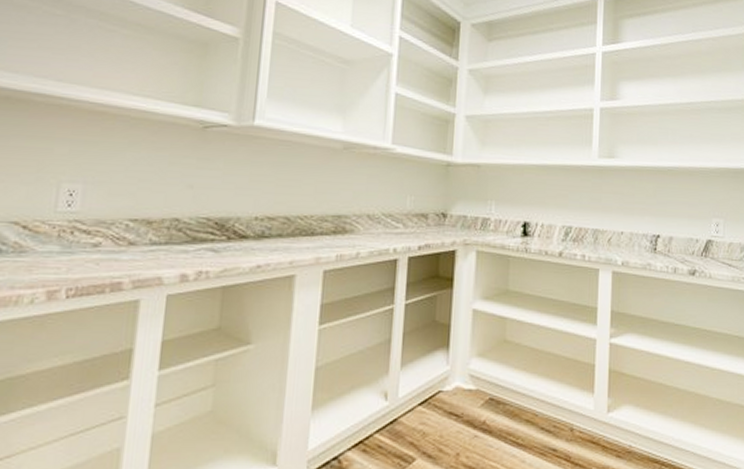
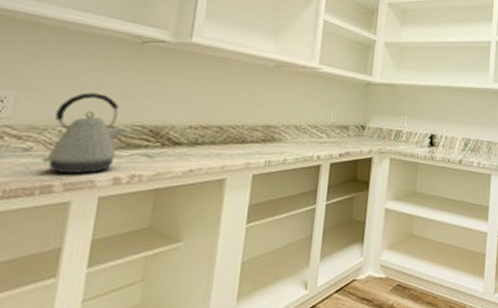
kettle: none [111,183,192,270] -> present [42,92,126,174]

